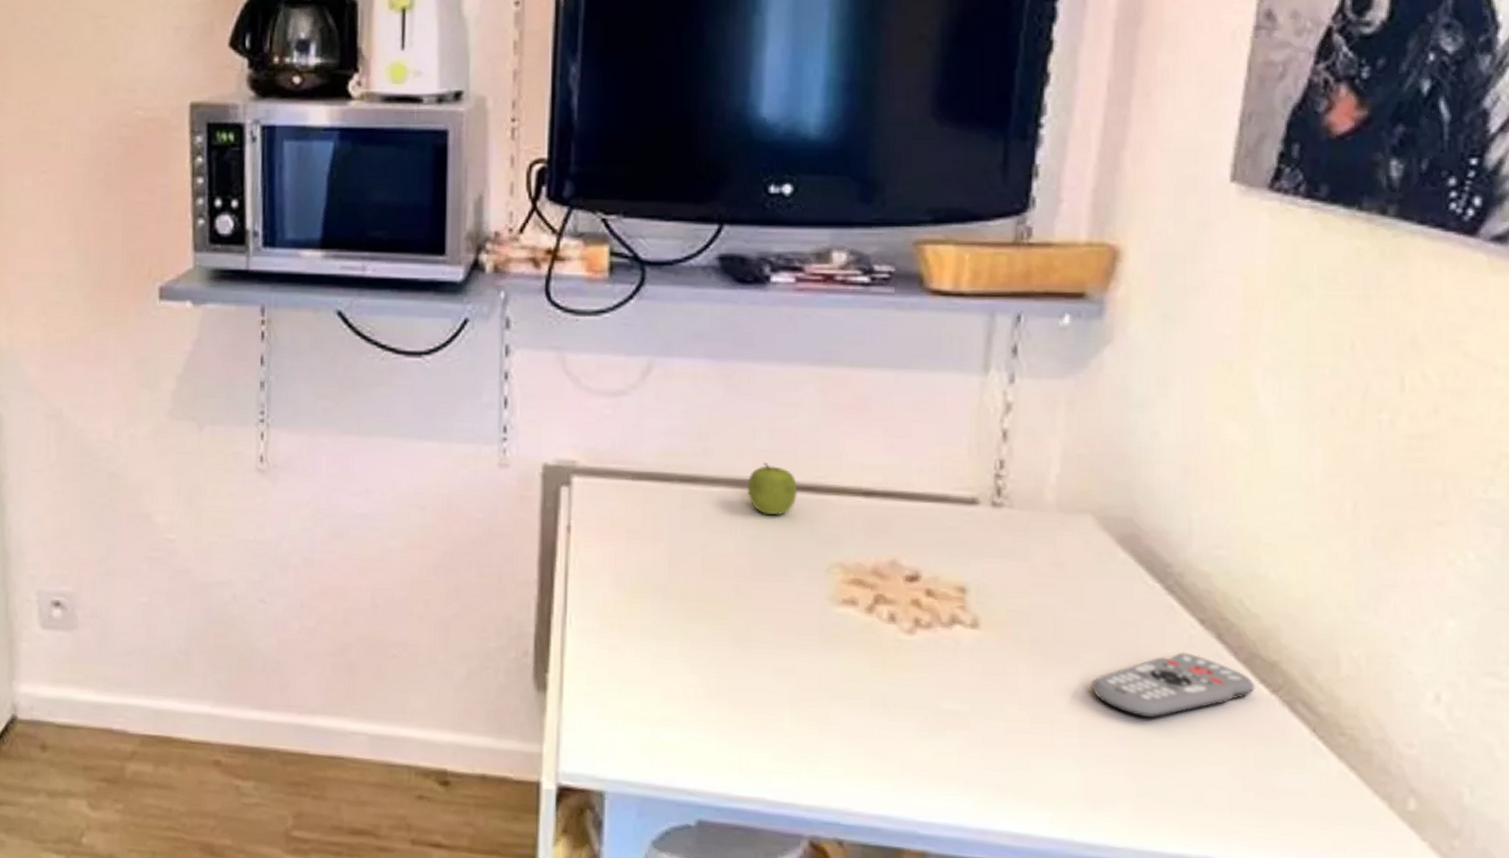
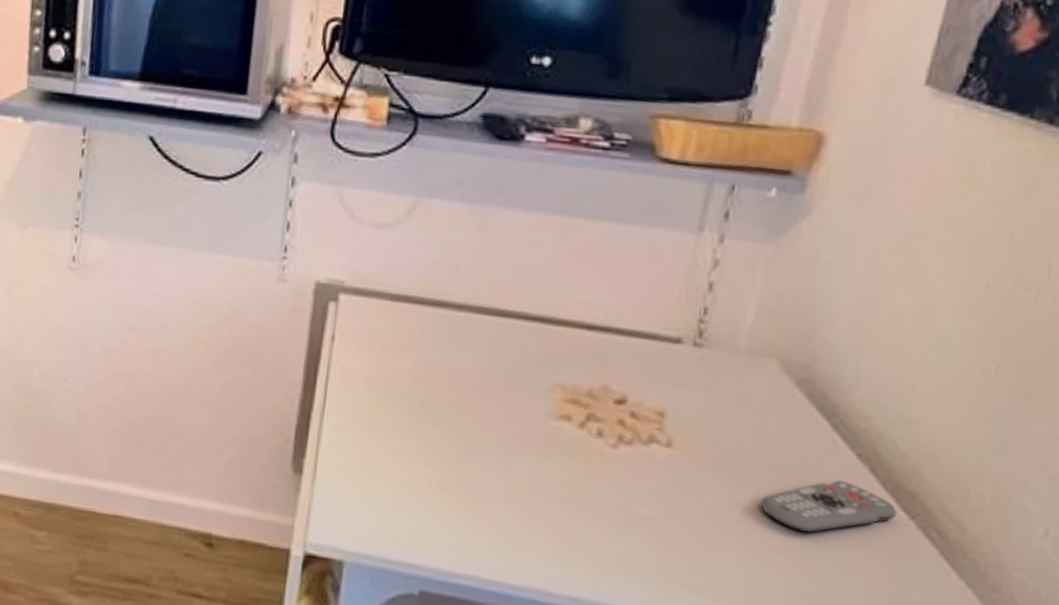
fruit: present [748,463,797,516] -> none [488,295,531,341]

